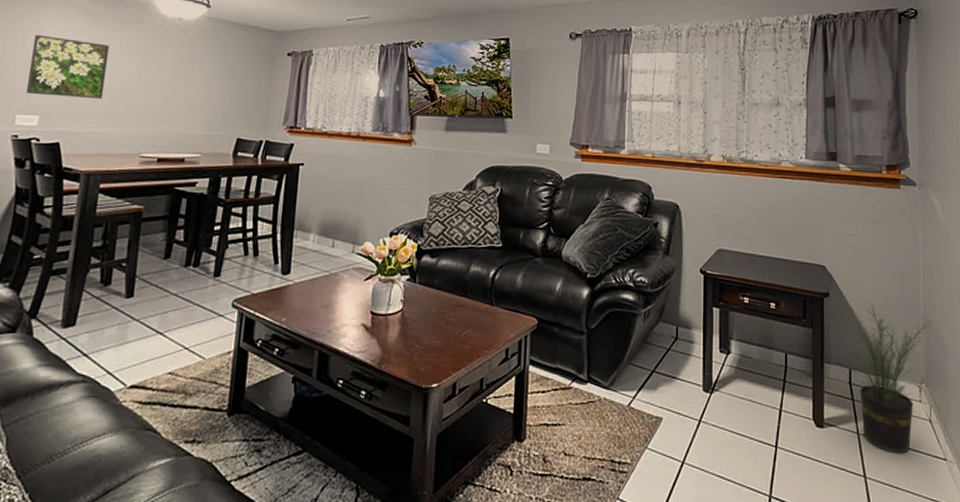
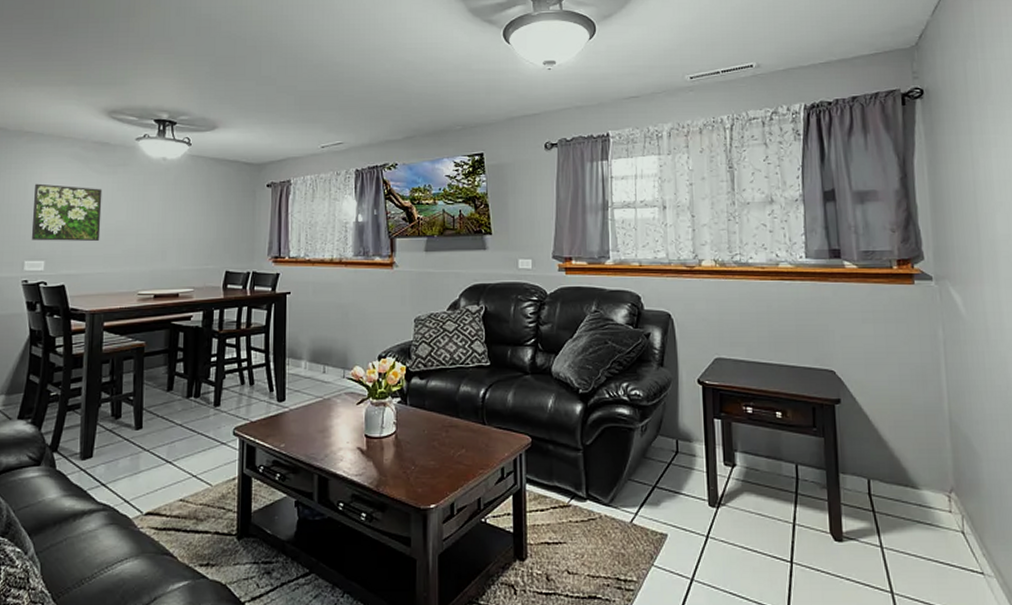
potted plant: present [849,303,933,454] -> none [866,408,961,568]

